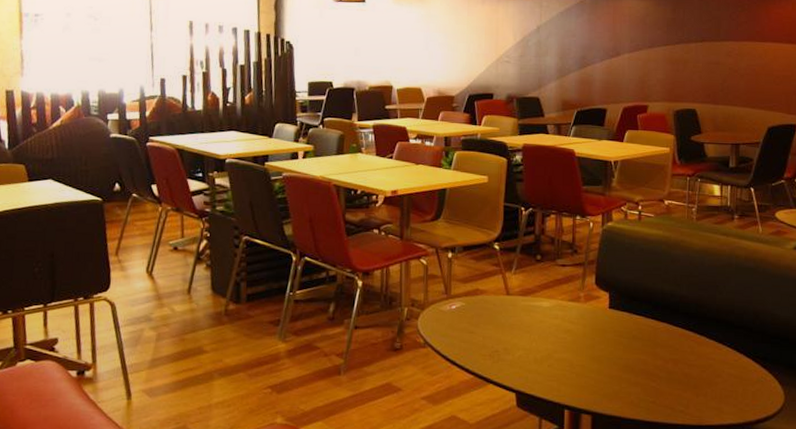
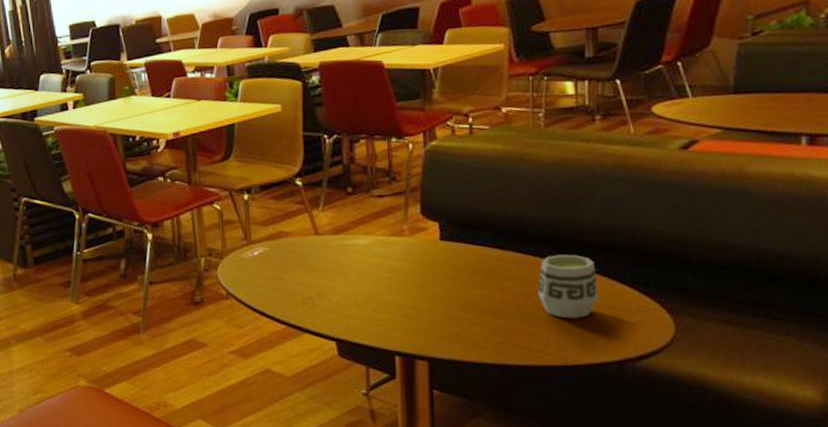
cup: none [683,328,729,385] -> present [538,254,599,319]

